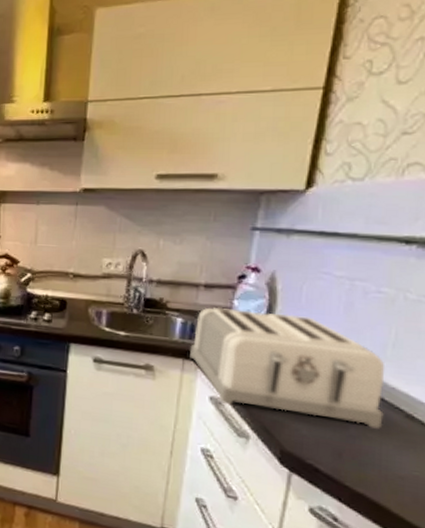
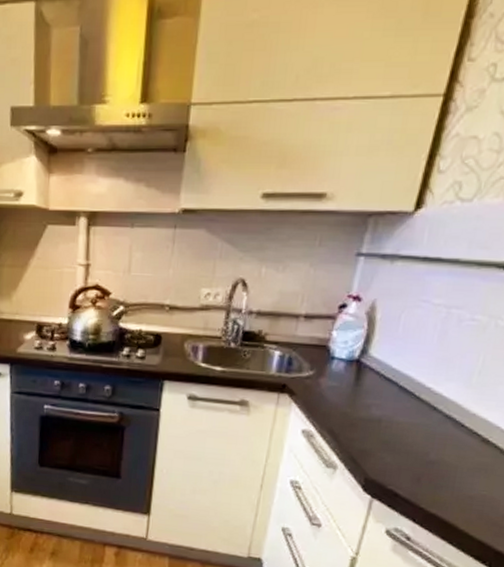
toaster: present [190,307,386,429] -> none [285,338,470,454]

